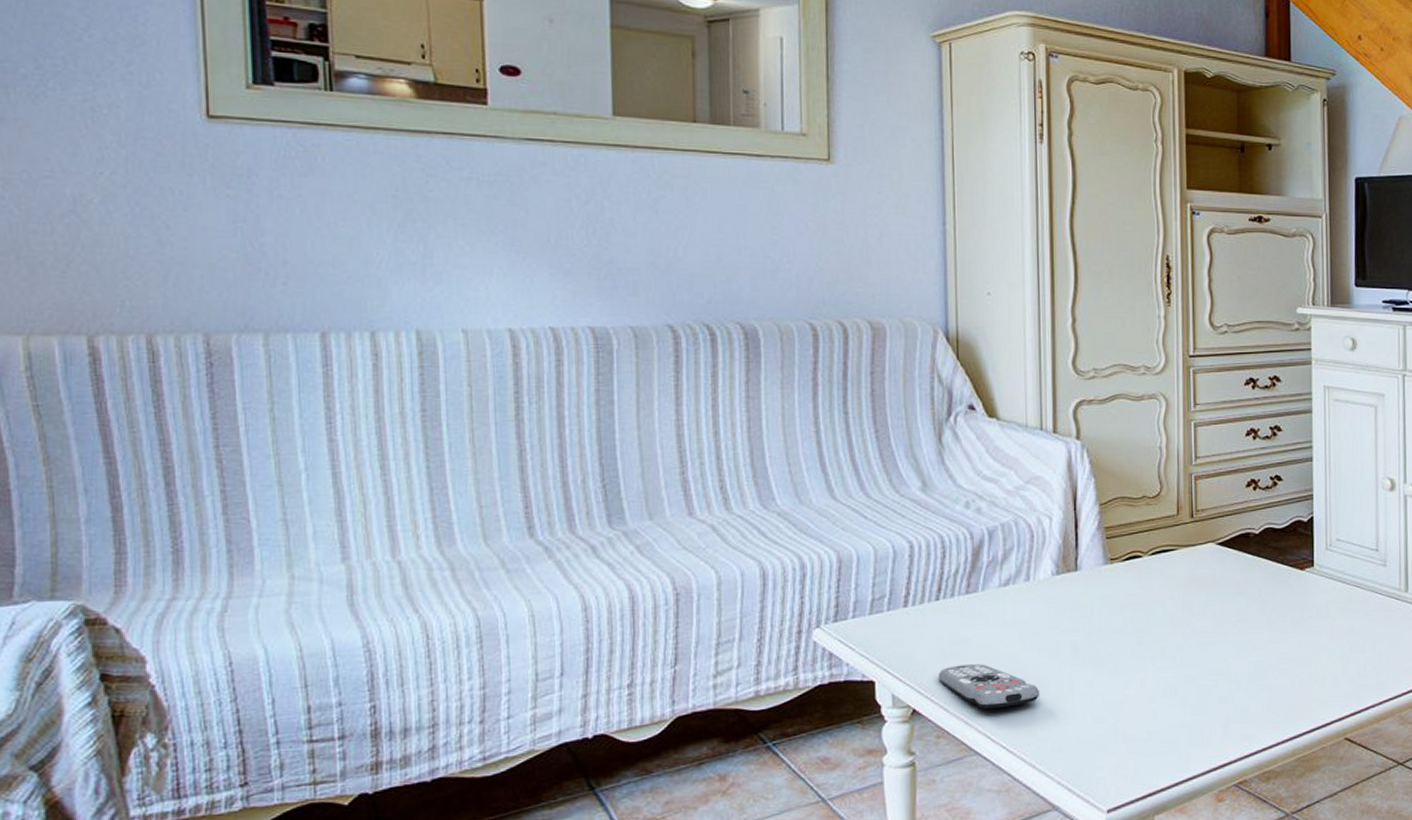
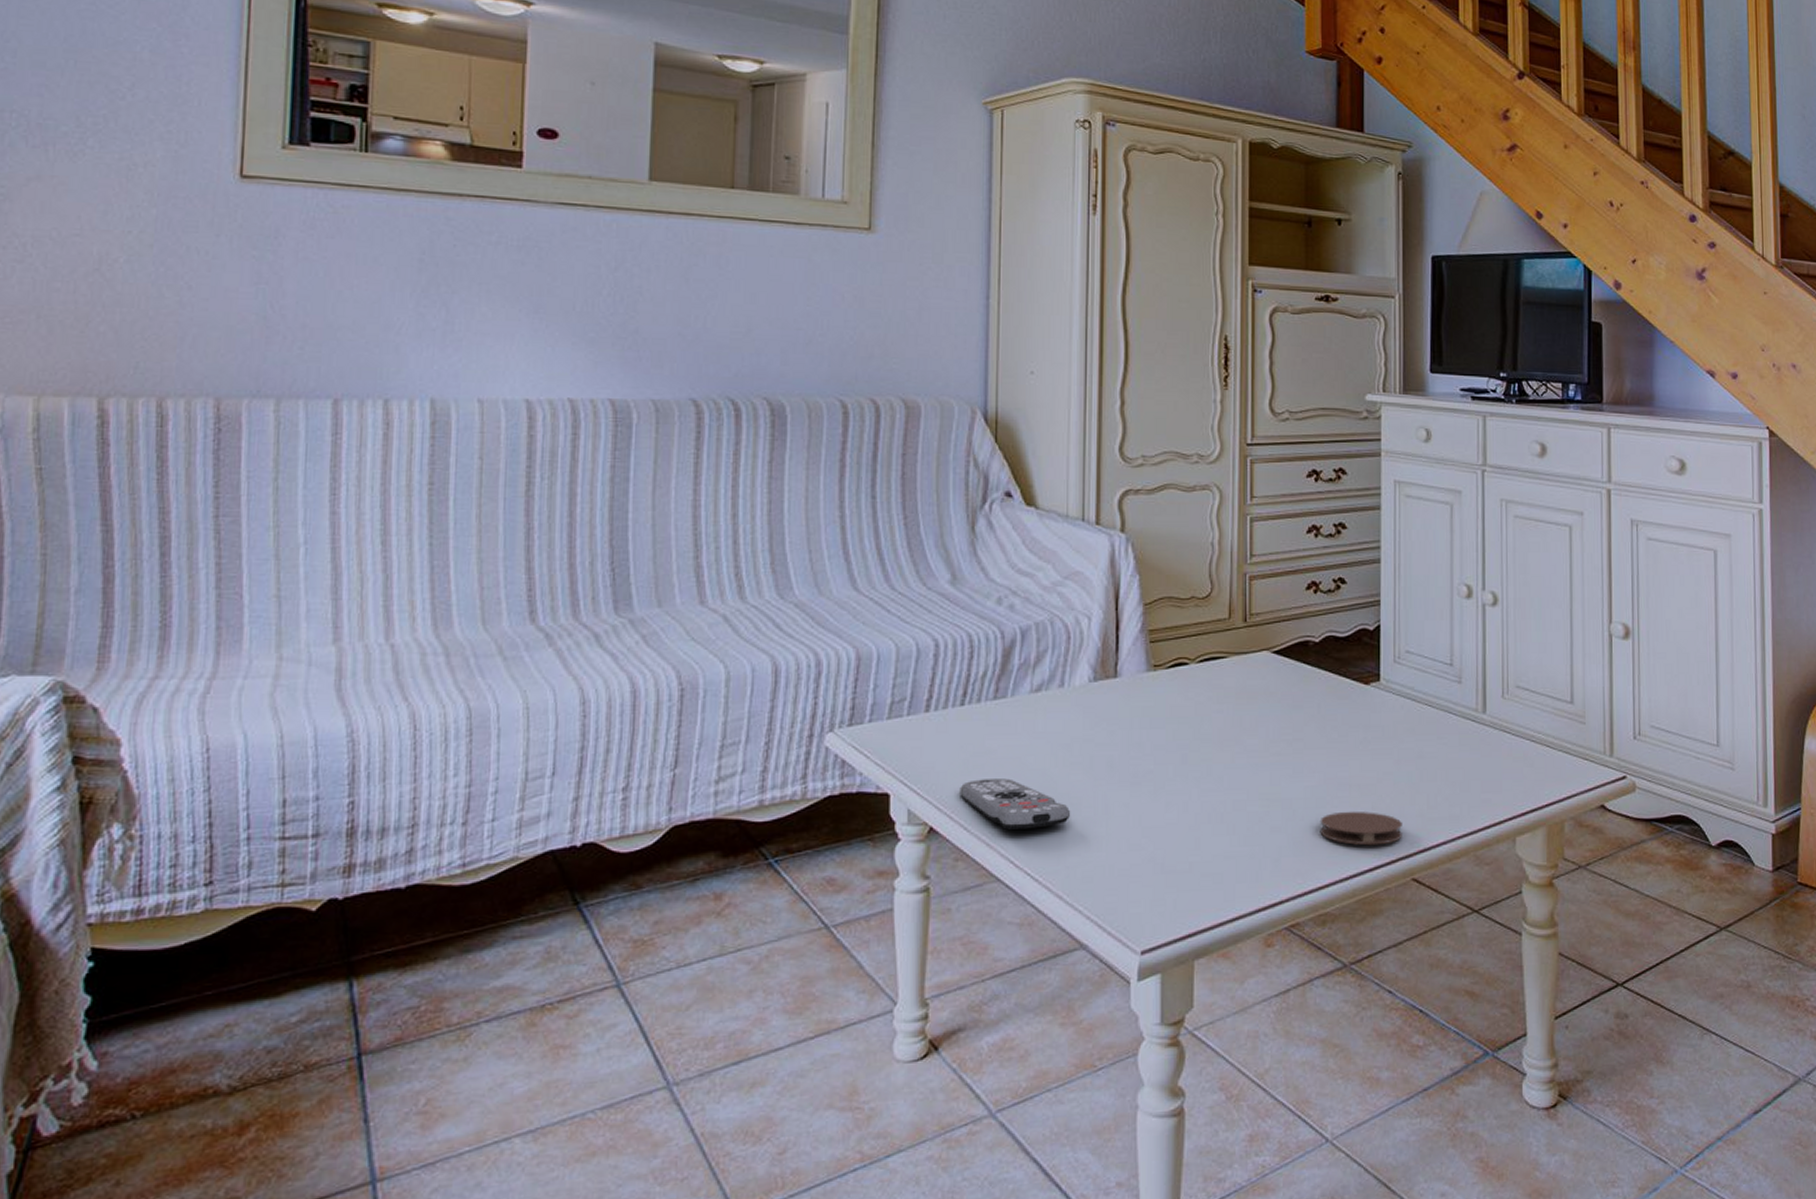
coaster: none [1263,681,1336,711] -> present [1320,811,1402,846]

